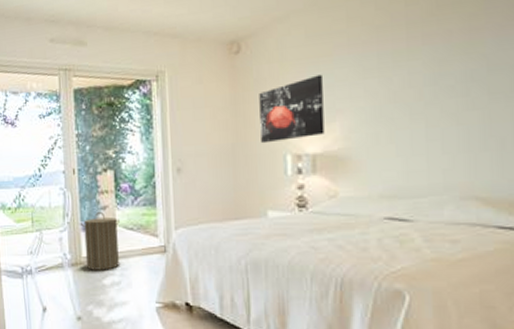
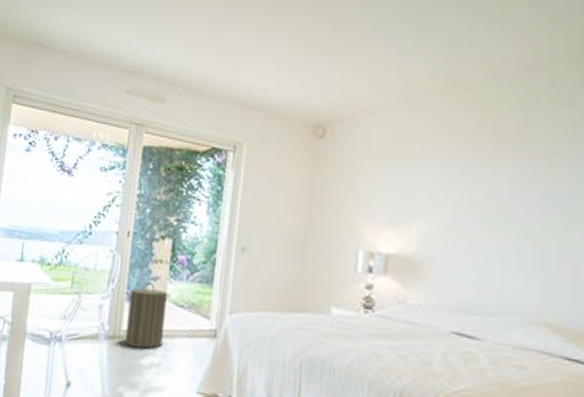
wall art: present [259,74,325,144] -> none [334,173,405,236]

